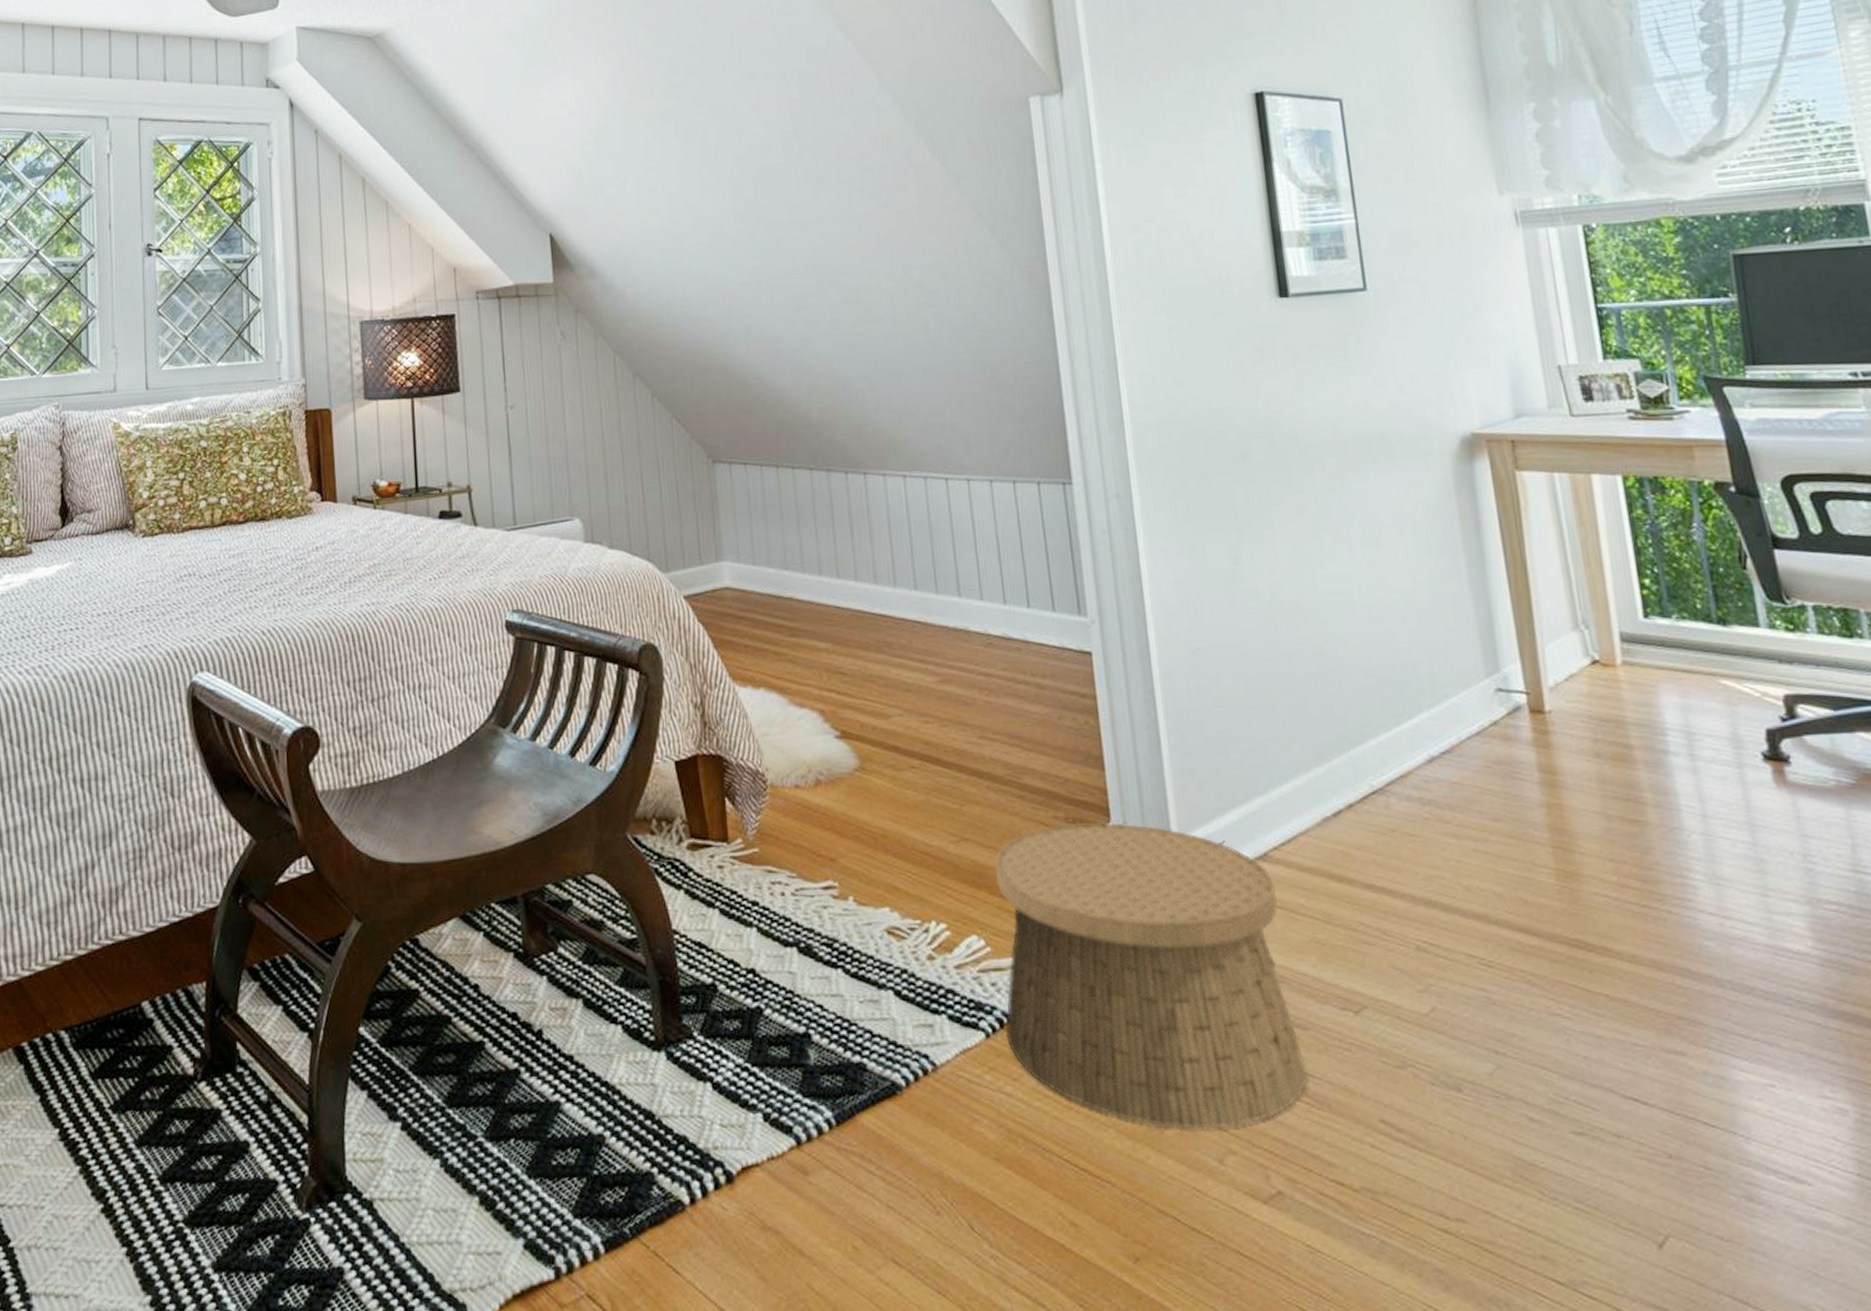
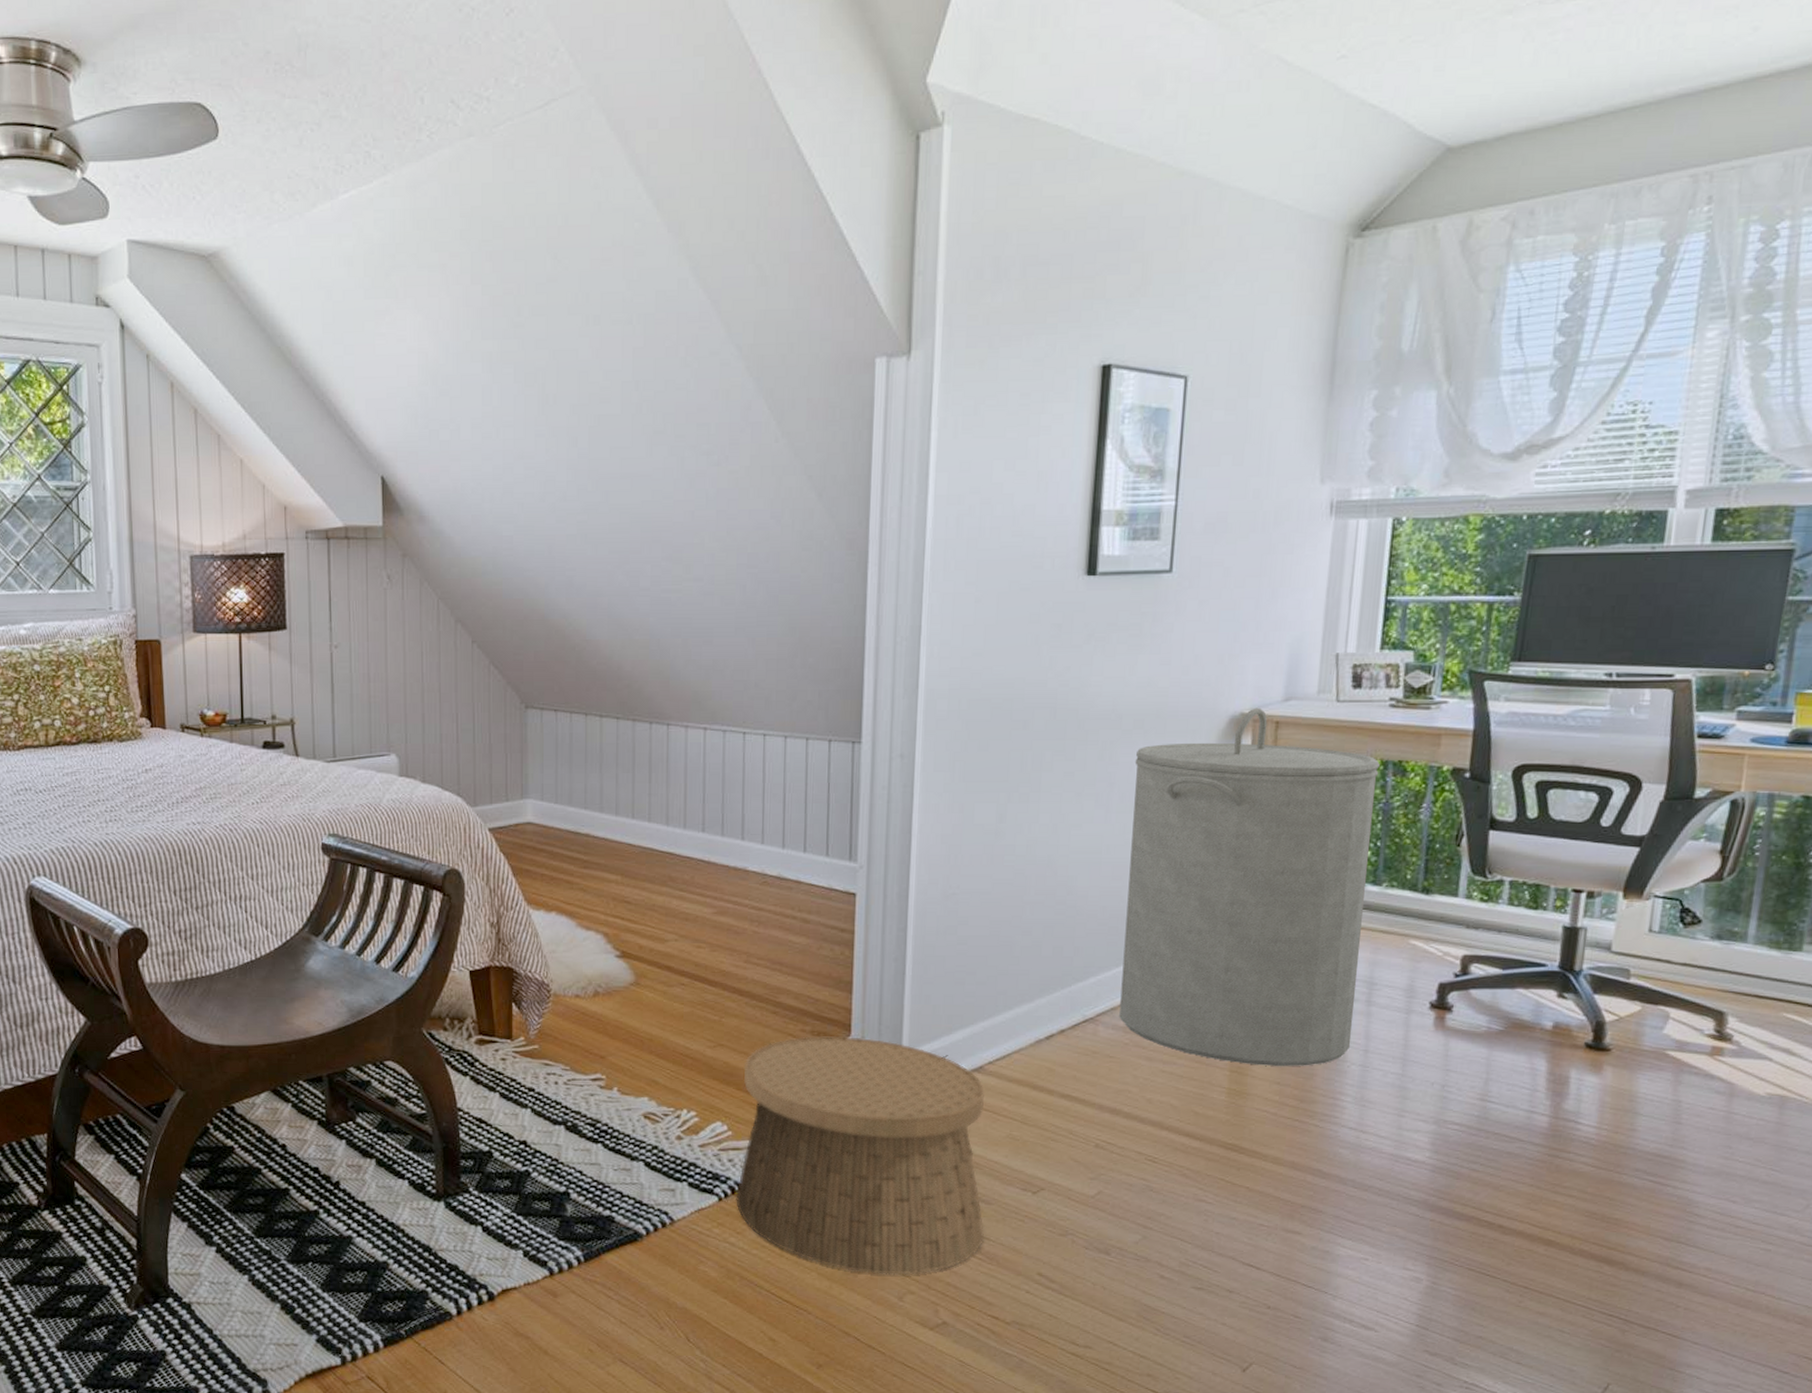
laundry hamper: none [1369,426,1685,839] -> present [1119,707,1380,1066]

